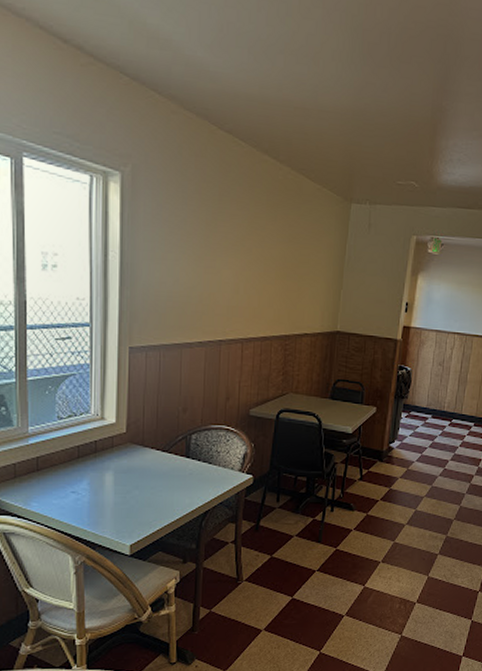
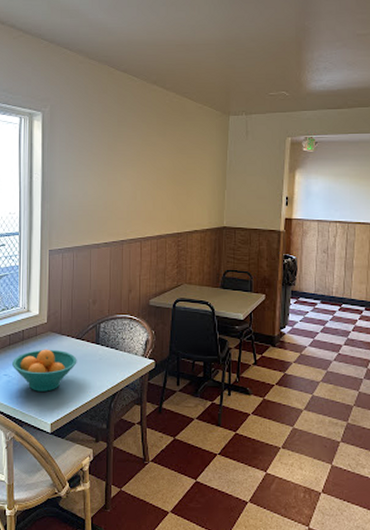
fruit bowl: none [82,462,163,510] -> present [12,349,77,392]

